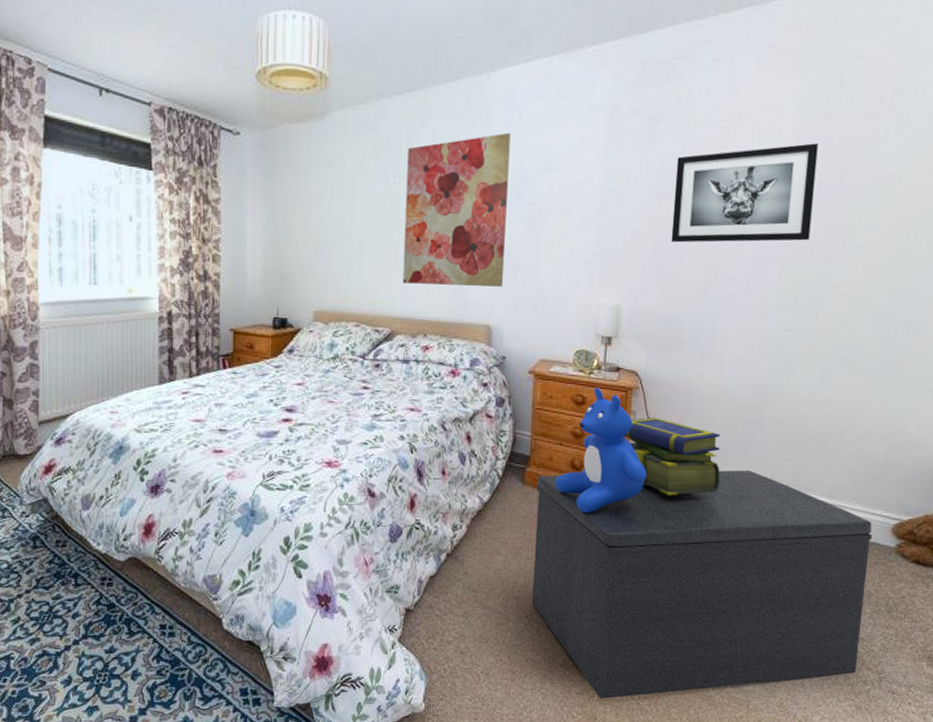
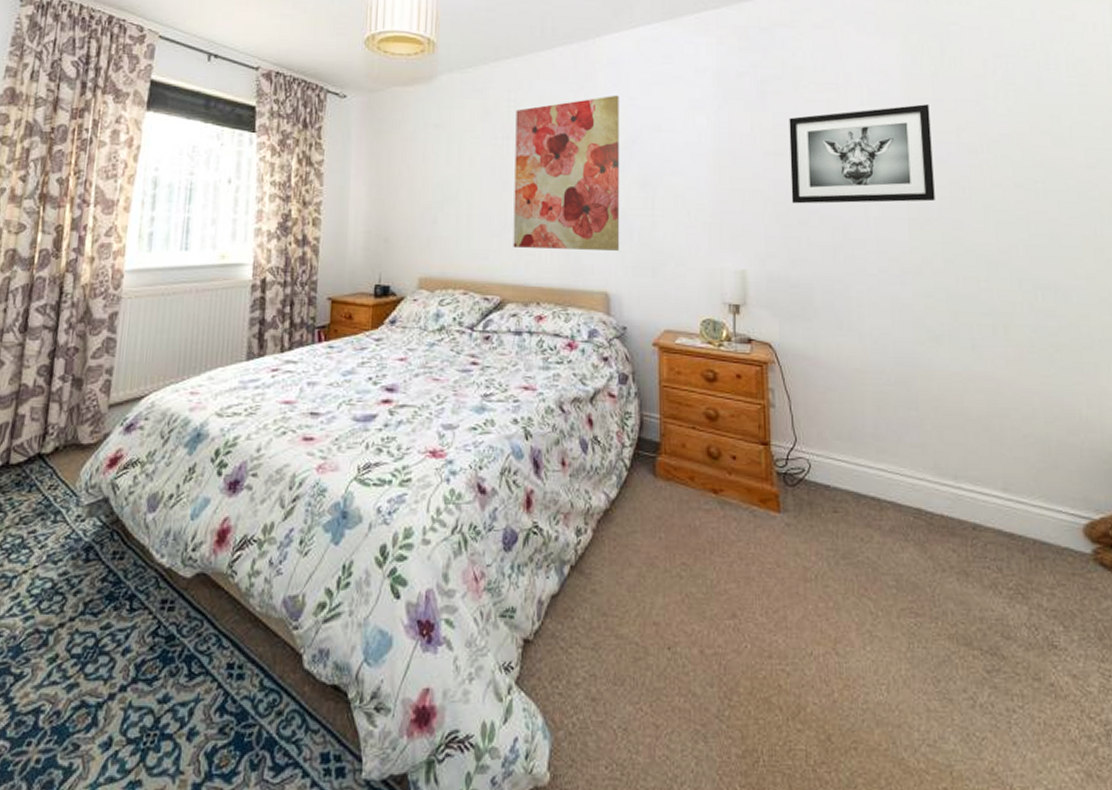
bench: present [531,470,872,699] -> none [670,458,1076,764]
teddy bear: present [554,387,647,514] -> none [690,361,795,513]
stack of books: present [624,417,721,496] -> none [764,395,878,491]

